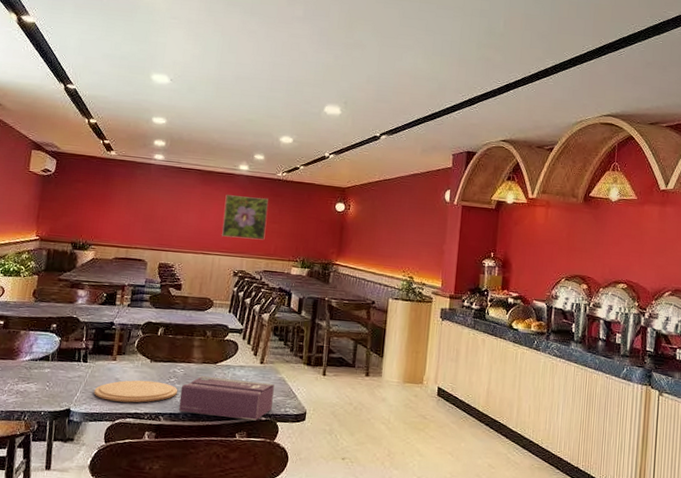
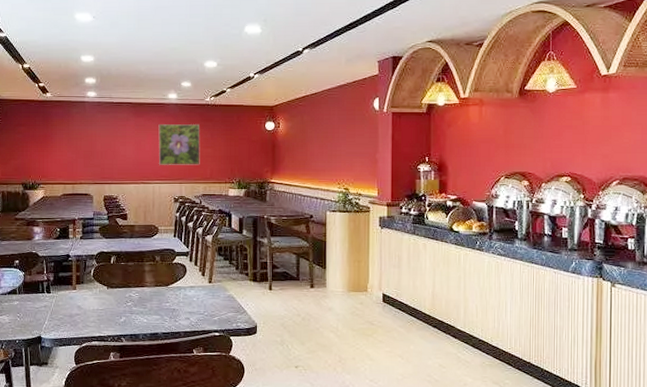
plate: present [94,380,178,403] -> none [60,306,136,327]
tissue box: present [178,375,274,421] -> none [138,298,224,337]

